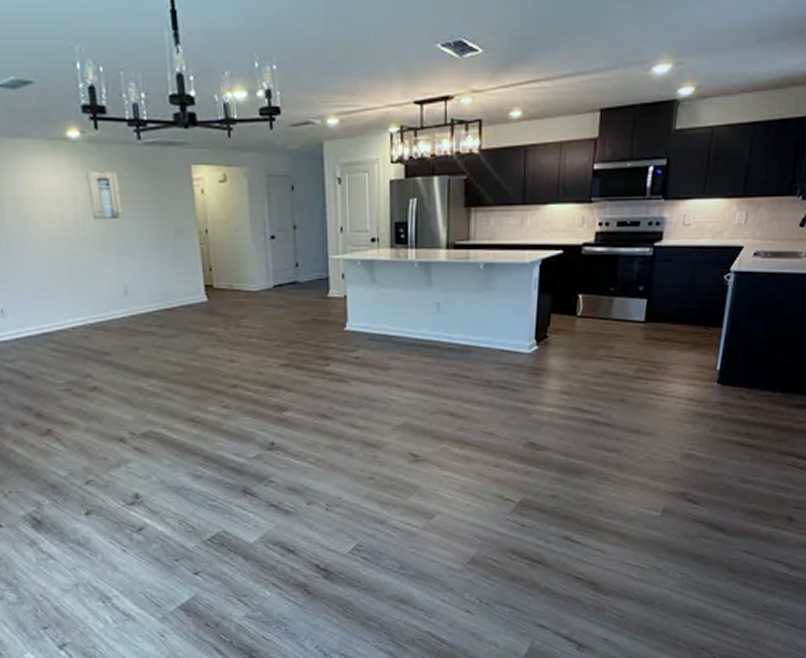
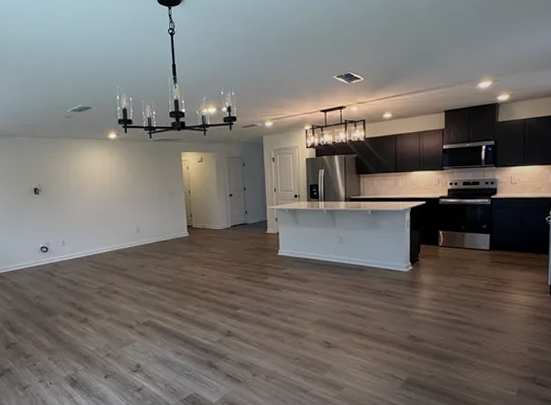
wall art: present [86,171,123,220] -> none [119,157,139,186]

